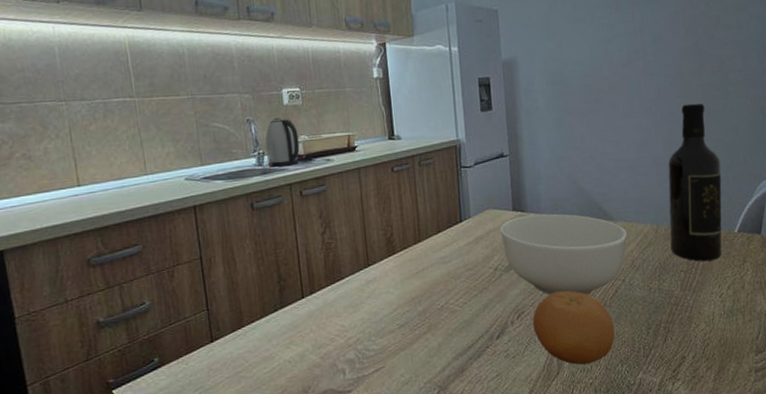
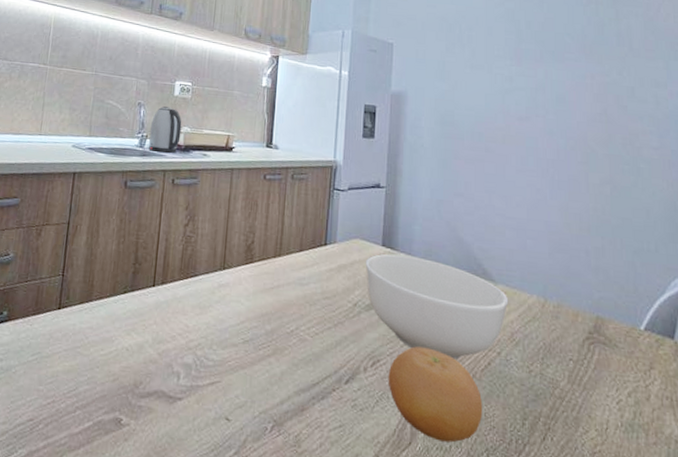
wine bottle: present [668,103,722,262] -> none [559,172,627,357]

